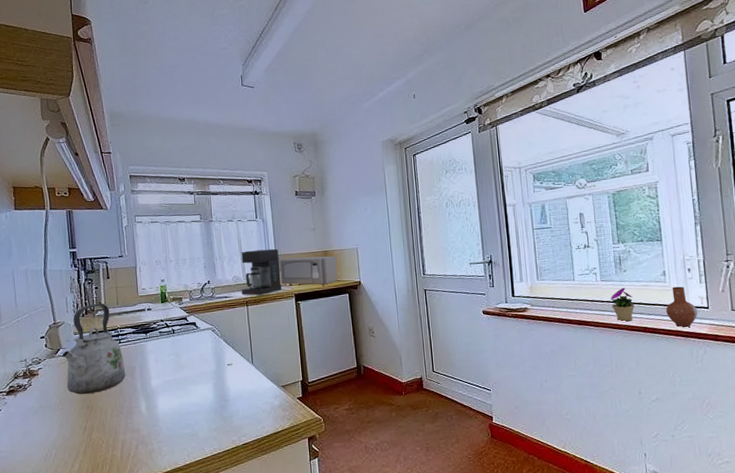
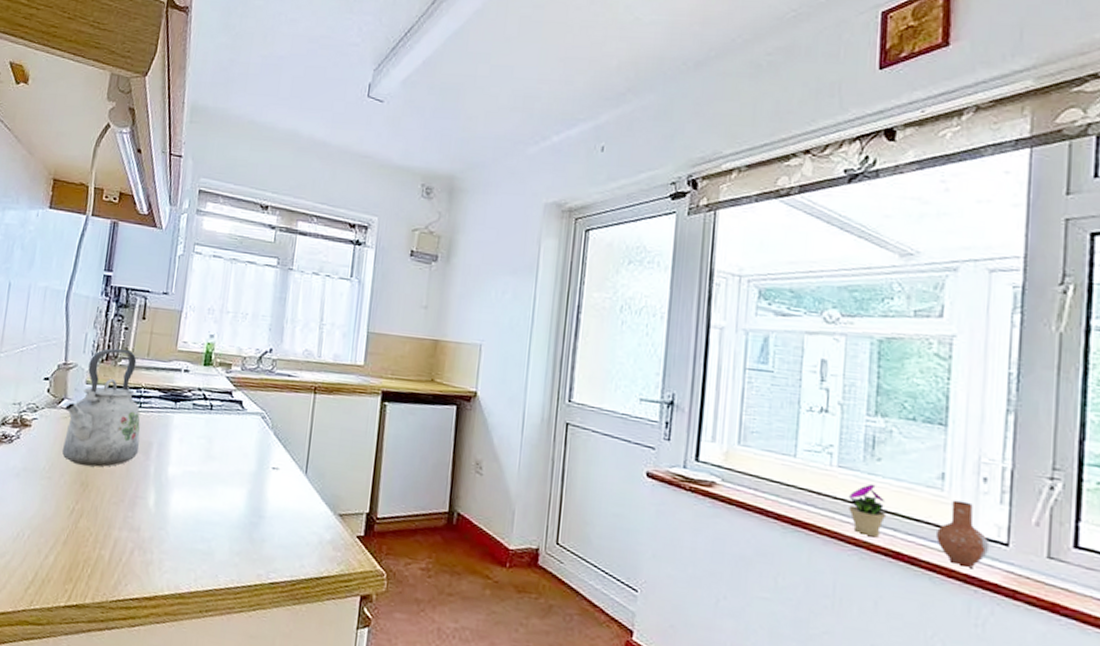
coffee maker: present [241,248,282,296] -> none [310,318,372,384]
microwave: present [279,256,338,287] -> none [367,338,450,389]

